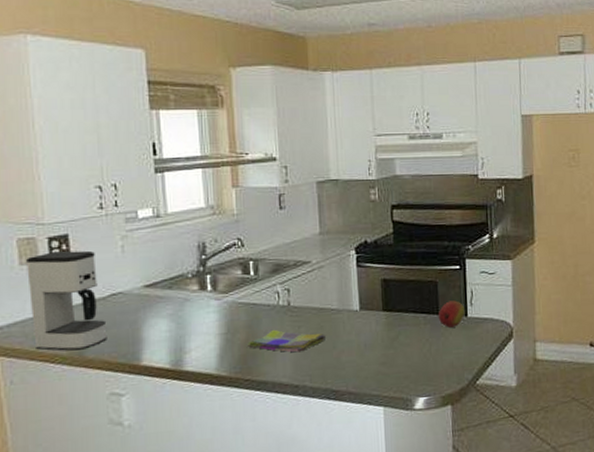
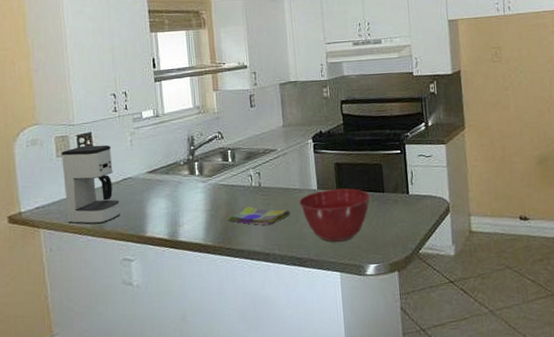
mixing bowl: none [336,309,422,372] -> present [298,188,370,242]
fruit: present [438,300,465,328] -> none [383,180,407,204]

